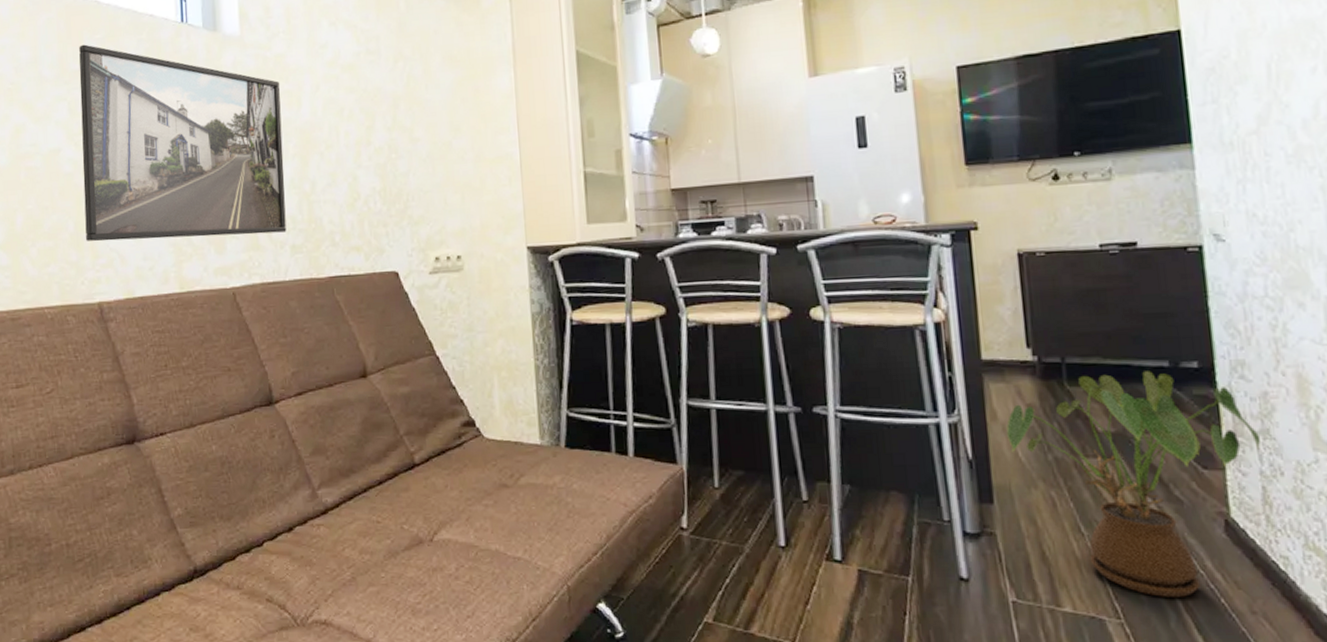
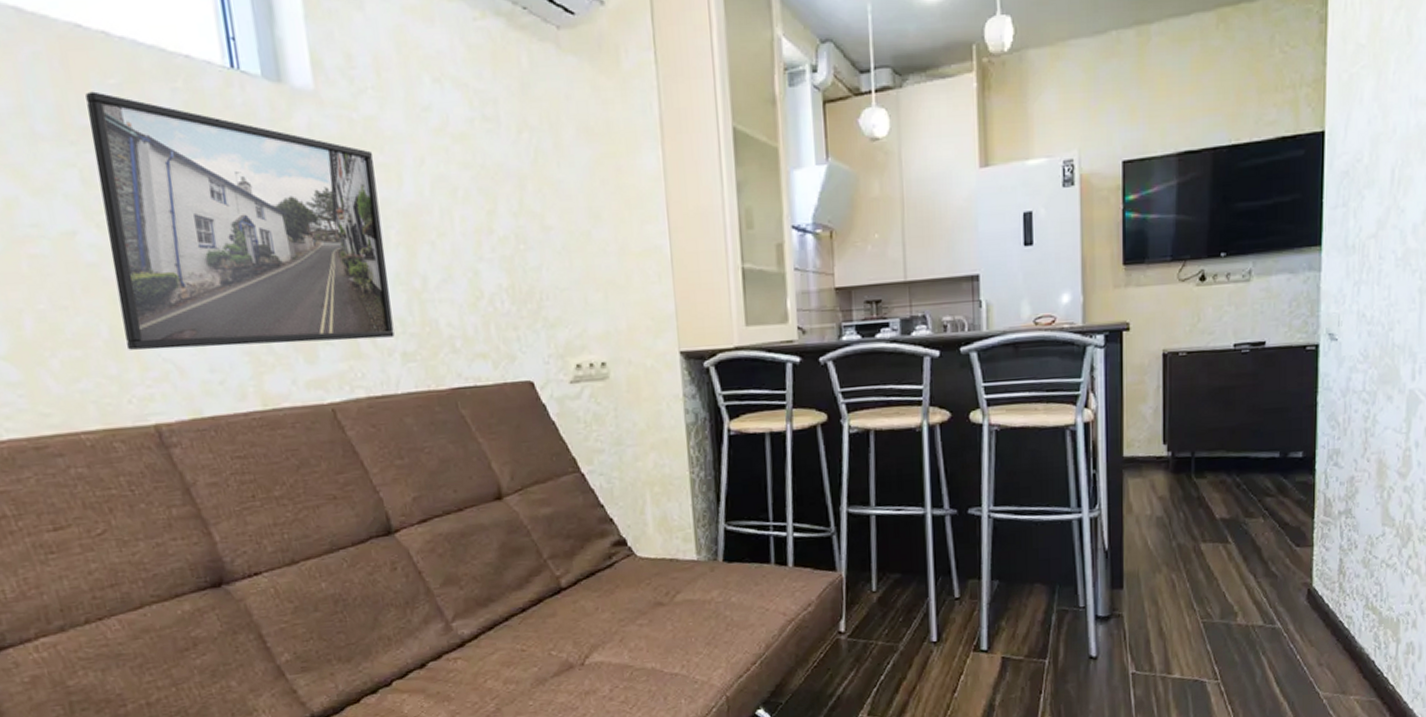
house plant: present [1006,371,1260,597] -> none [1140,462,1343,659]

